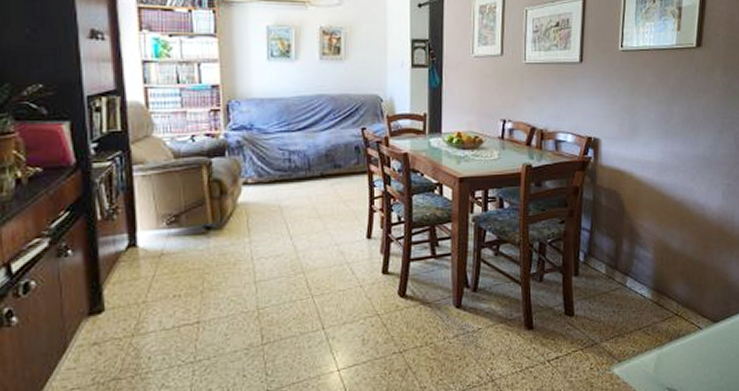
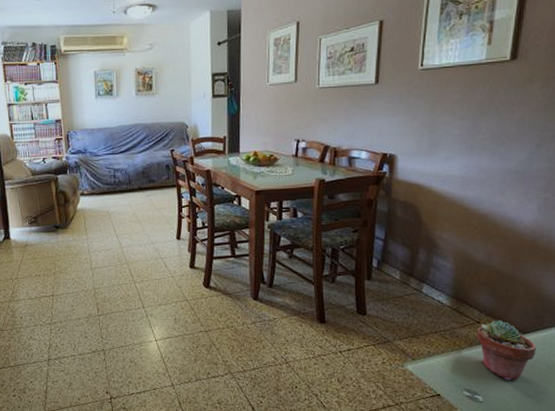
potted succulent: none [675,310,725,374] -> present [476,320,536,381]

